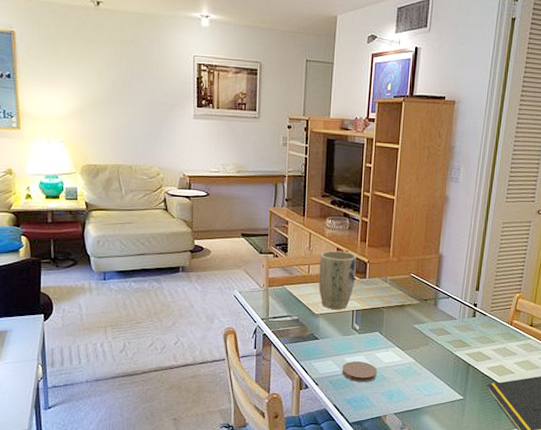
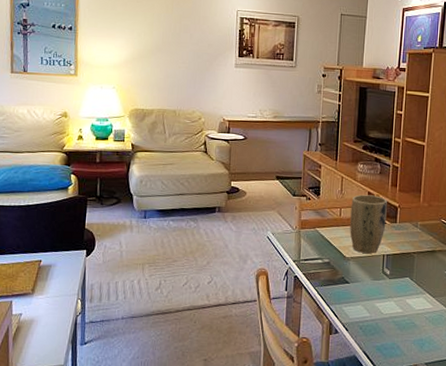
coaster: present [342,361,377,383] -> none [372,307,408,330]

